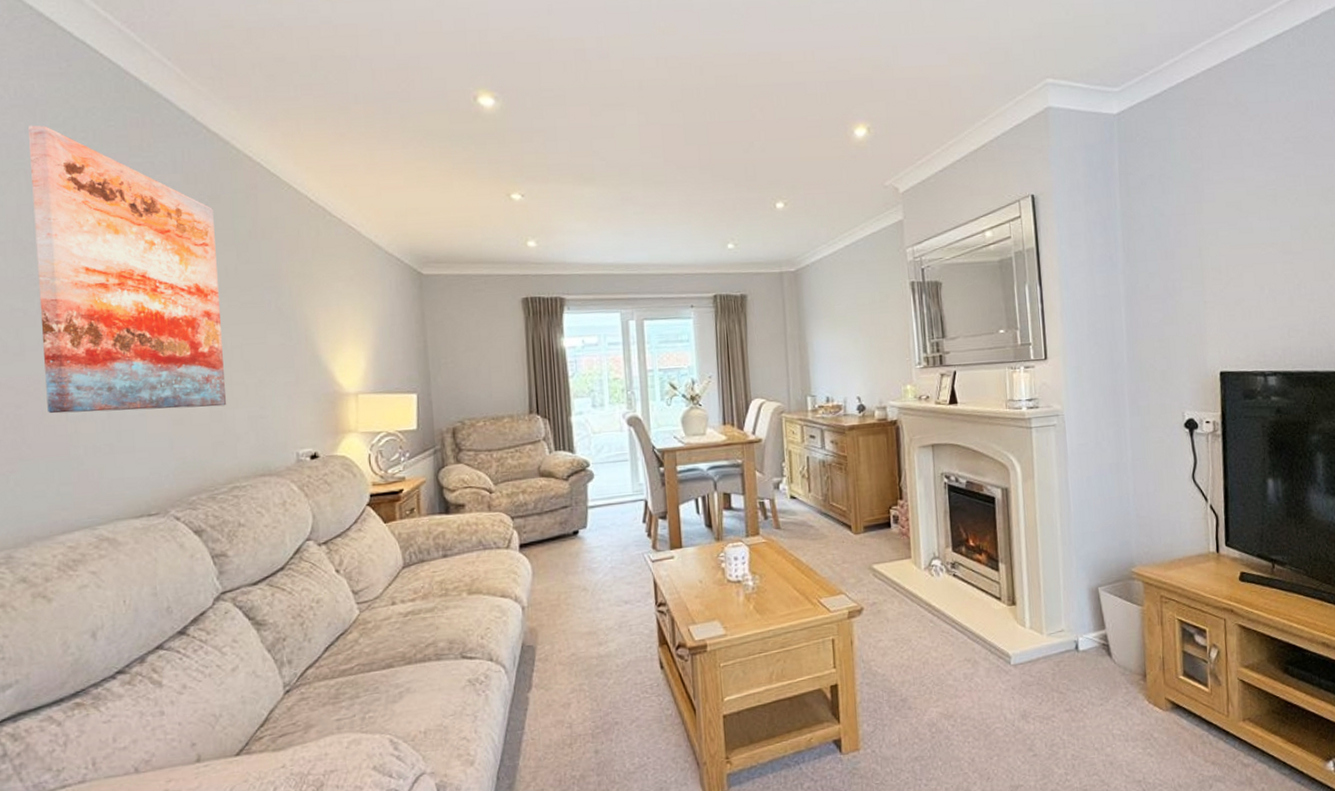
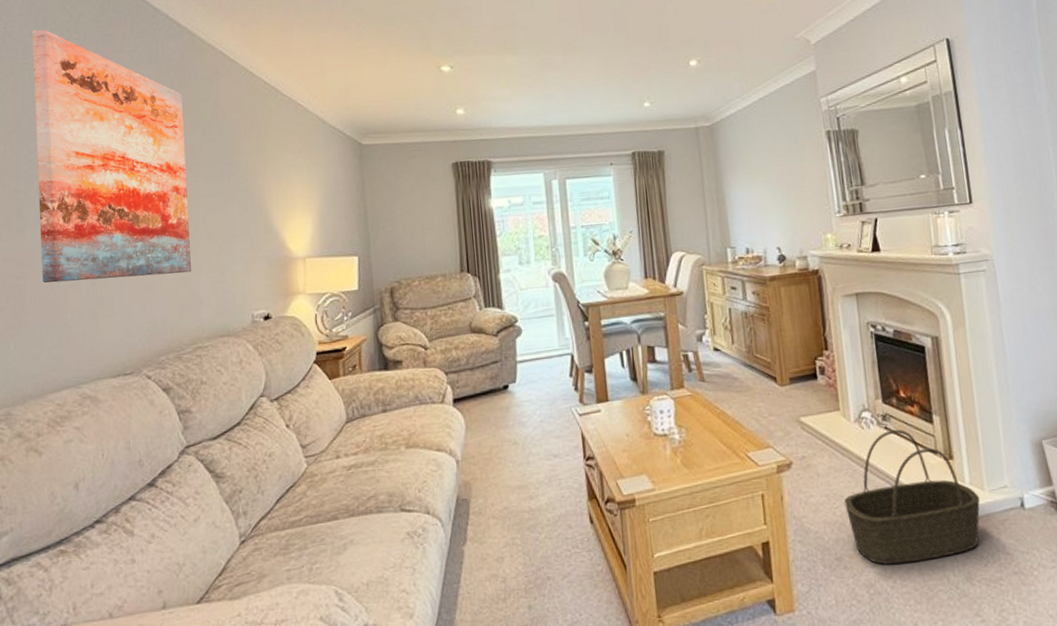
basket: none [911,576,1039,705] -> present [844,429,980,565]

